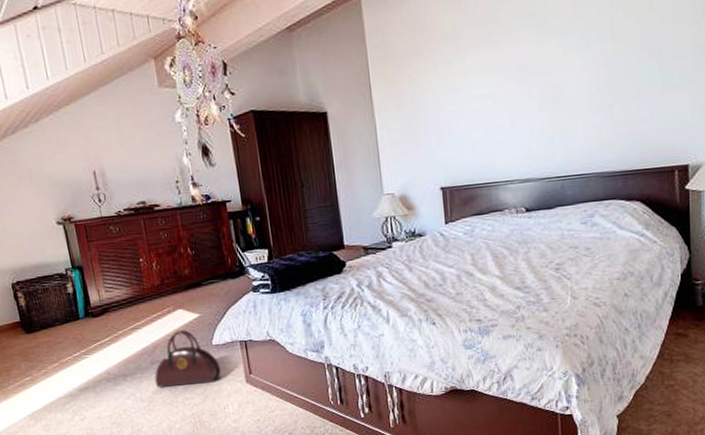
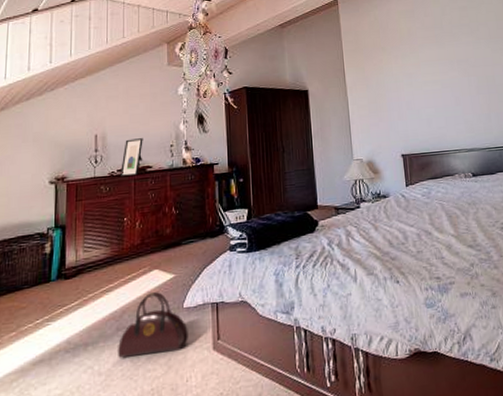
picture frame: none [126,174,149,217] -> present [121,138,143,177]

